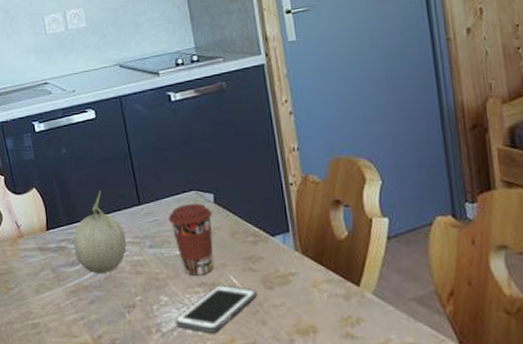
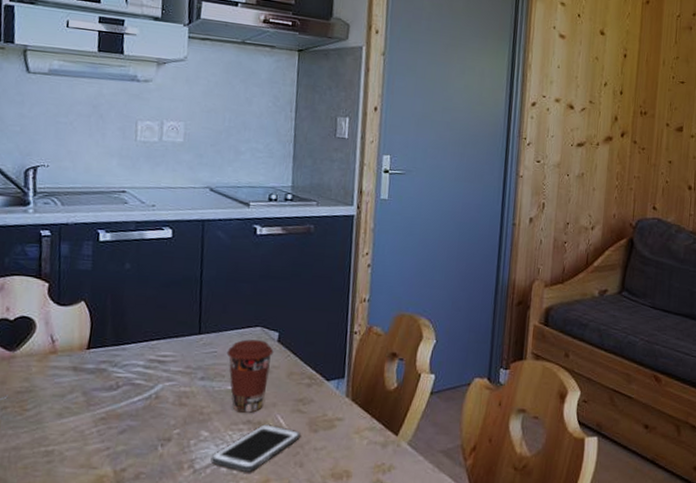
fruit: present [73,191,126,274] -> none [114,314,177,402]

